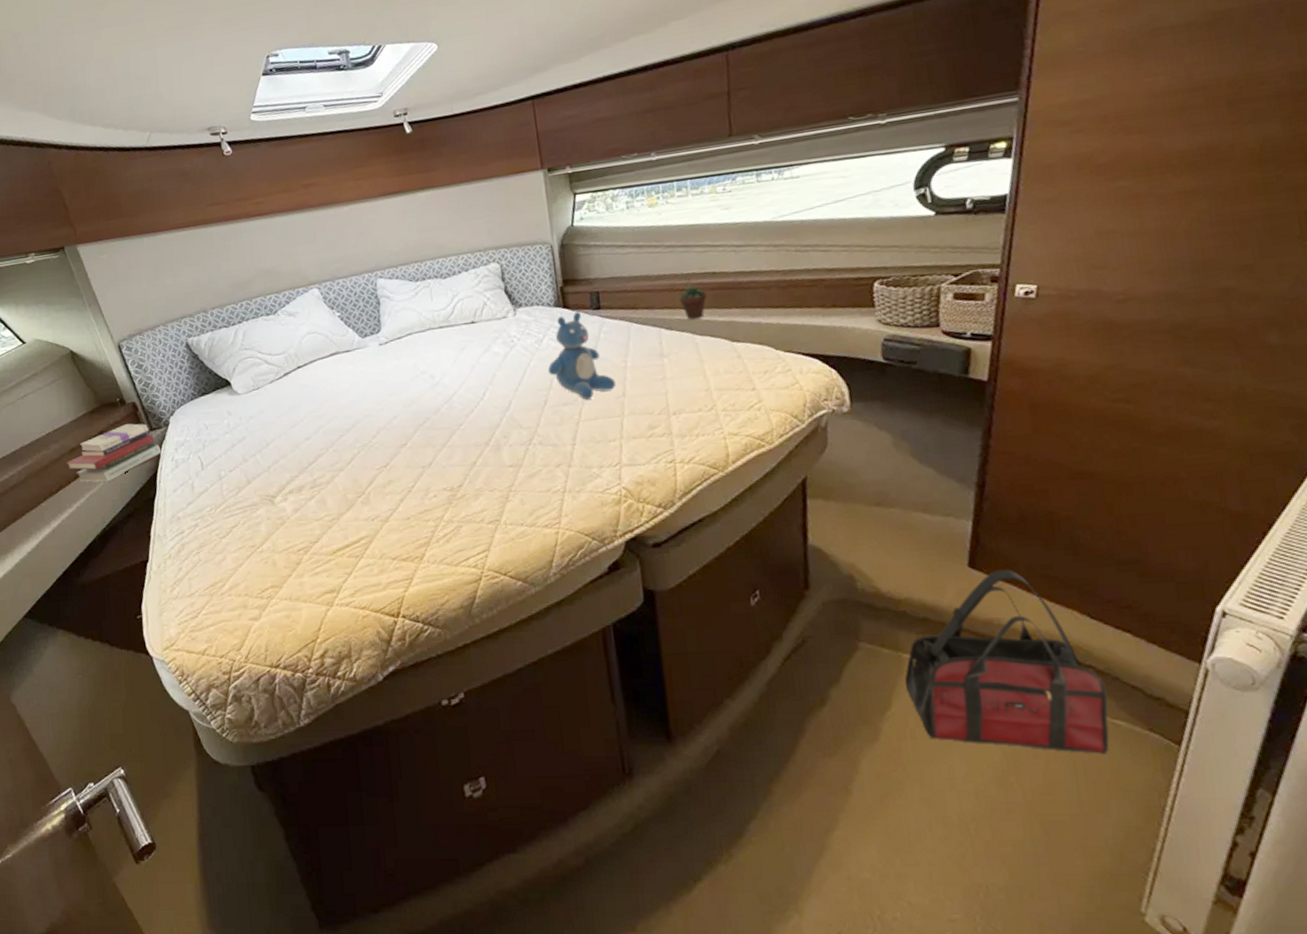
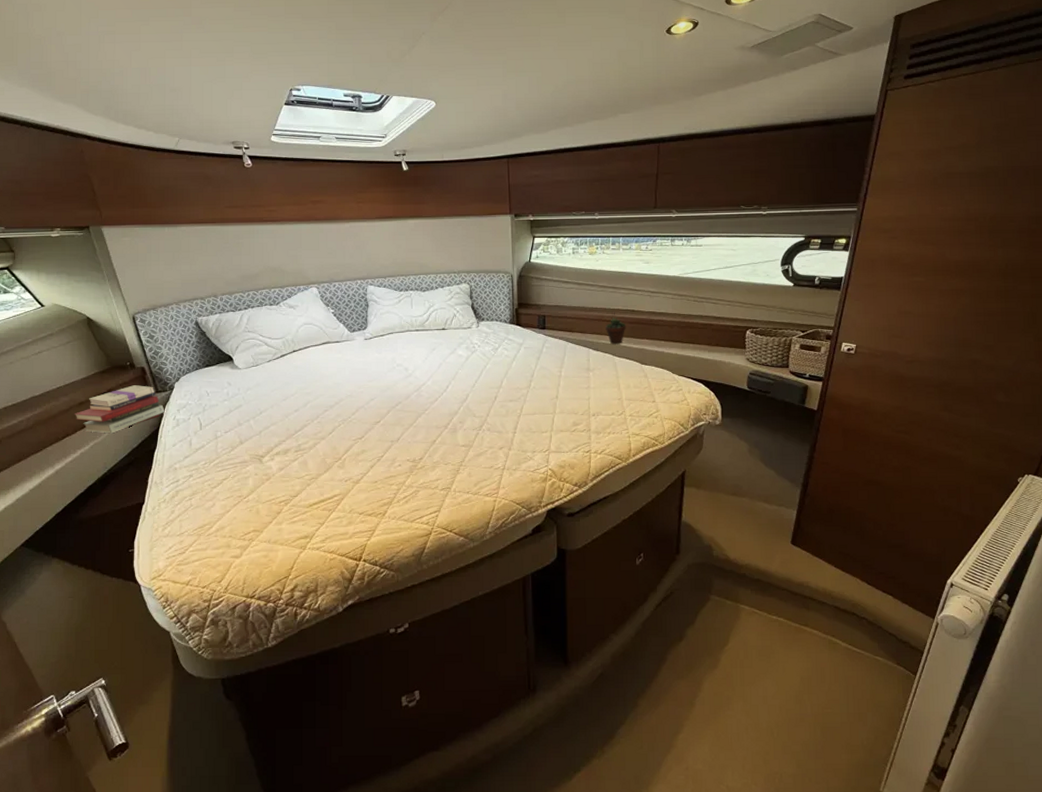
stuffed animal: present [547,312,616,400] -> none [499,330,551,398]
duffel bag: present [904,570,1110,754] -> none [739,547,873,680]

